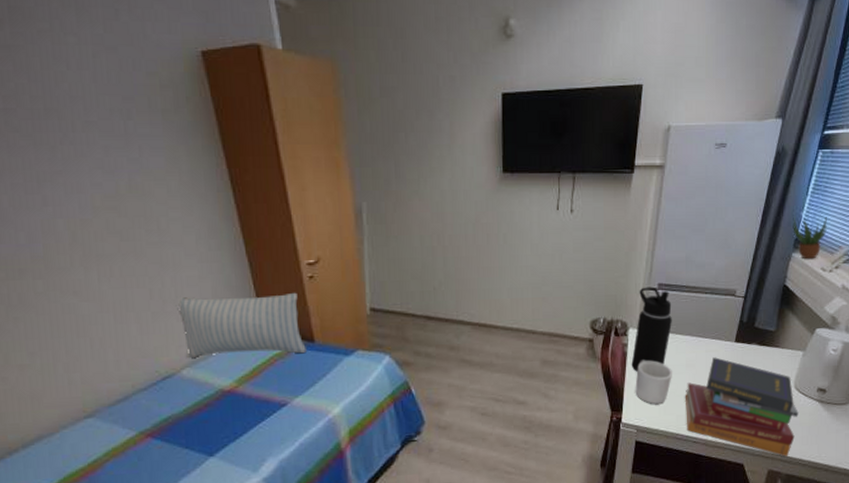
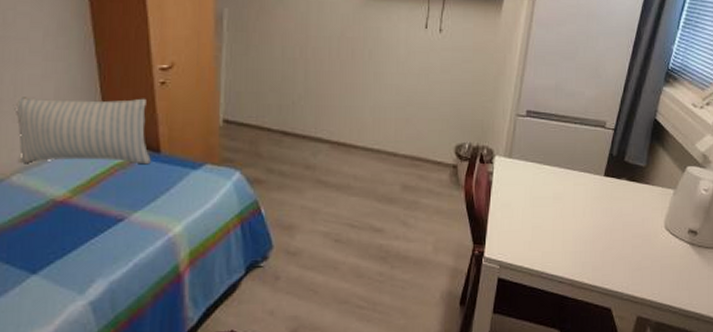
water bottle: present [631,286,672,372] -> none [496,113,540,202]
mug: present [635,360,672,405] -> none [499,190,539,239]
books: present [686,357,799,457] -> none [552,191,669,302]
potted plant: present [793,217,827,258] -> none [664,51,698,93]

